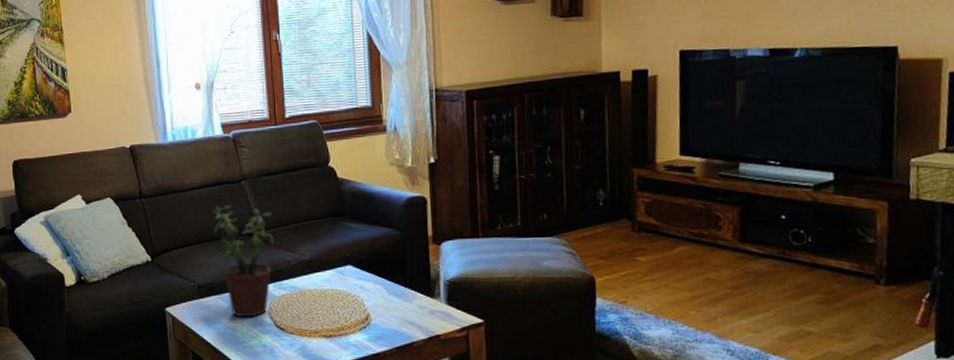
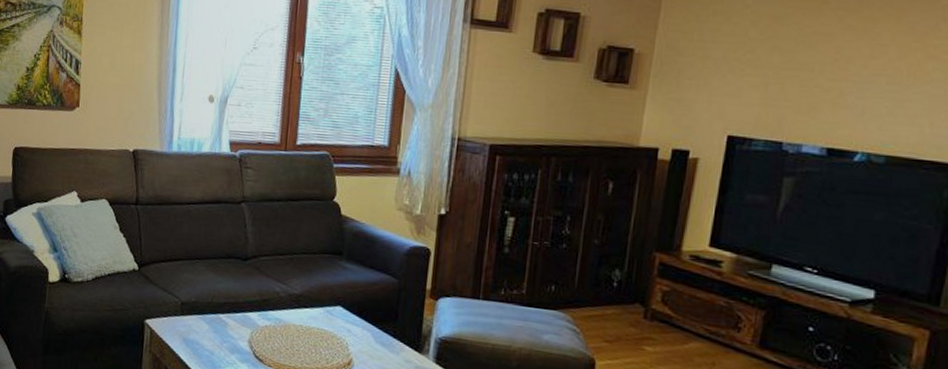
potted plant: present [212,206,275,318] -> none [206,224,268,343]

